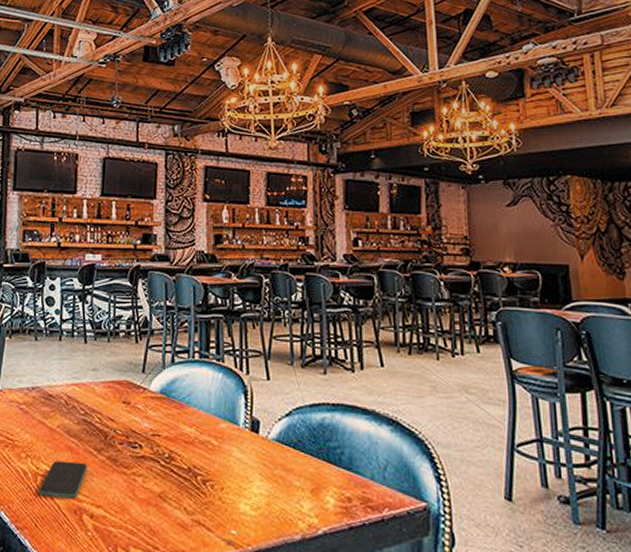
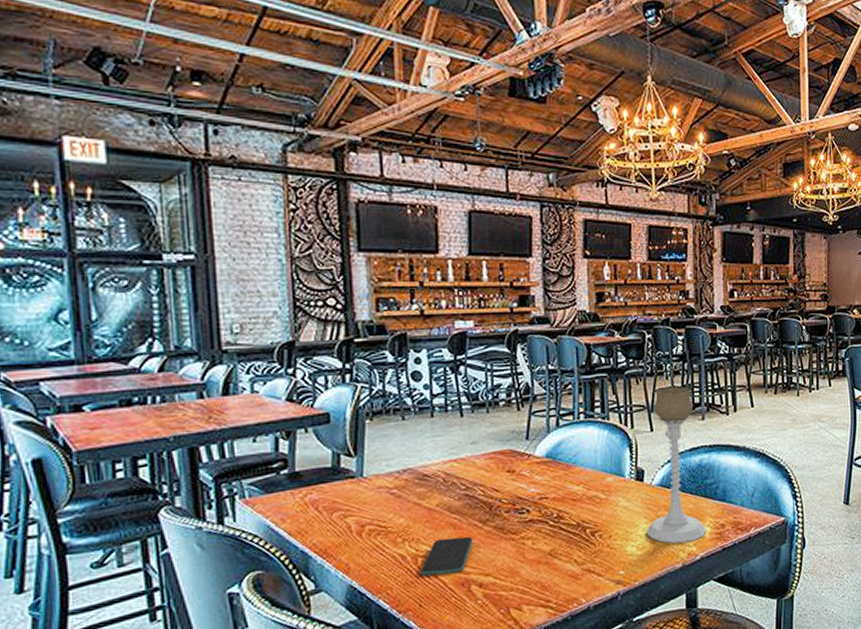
candle holder: none [261,335,330,512] -> present [647,387,707,544]

